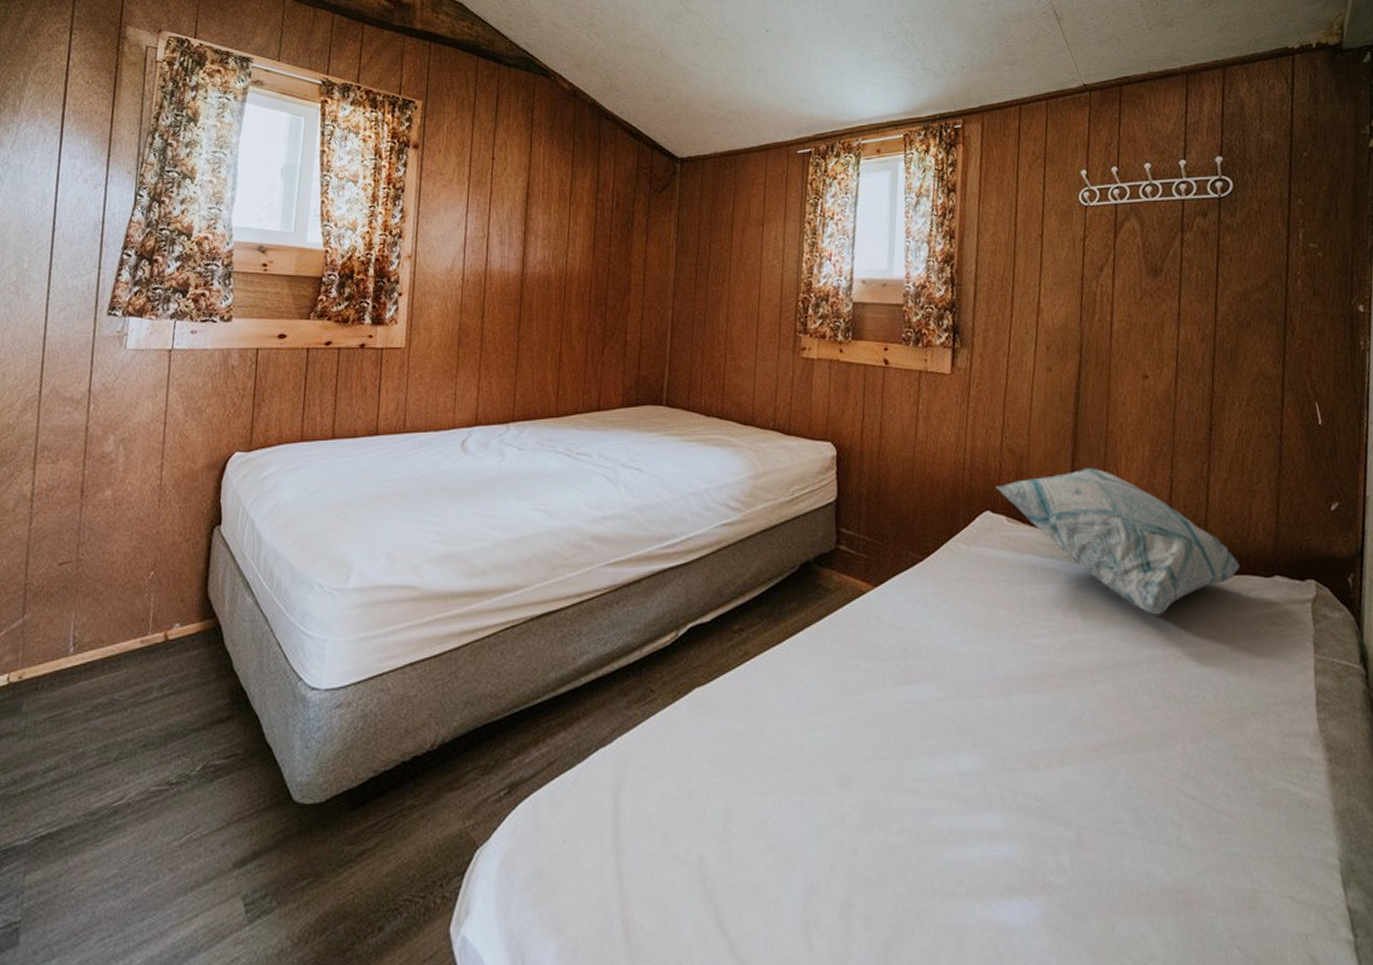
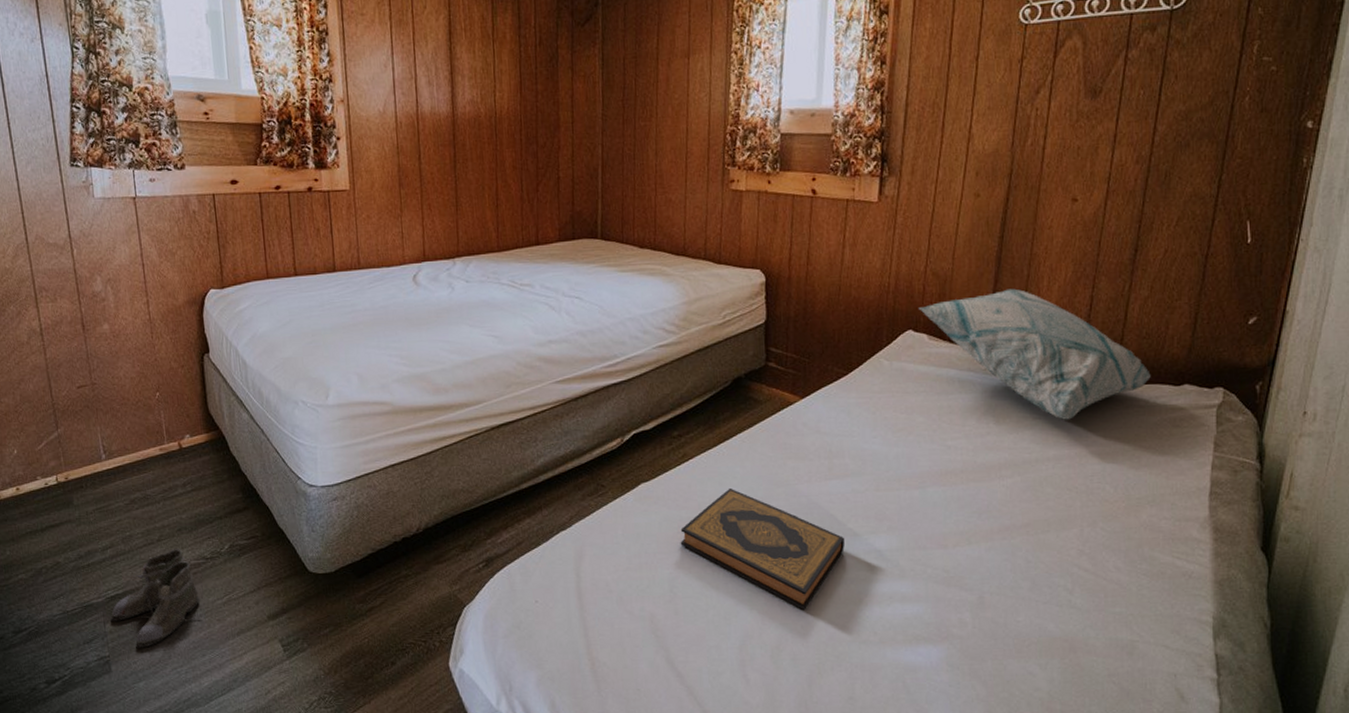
boots: none [33,771,153,909] -> present [110,549,201,648]
hardback book: none [737,693,925,851] -> present [680,487,845,610]

